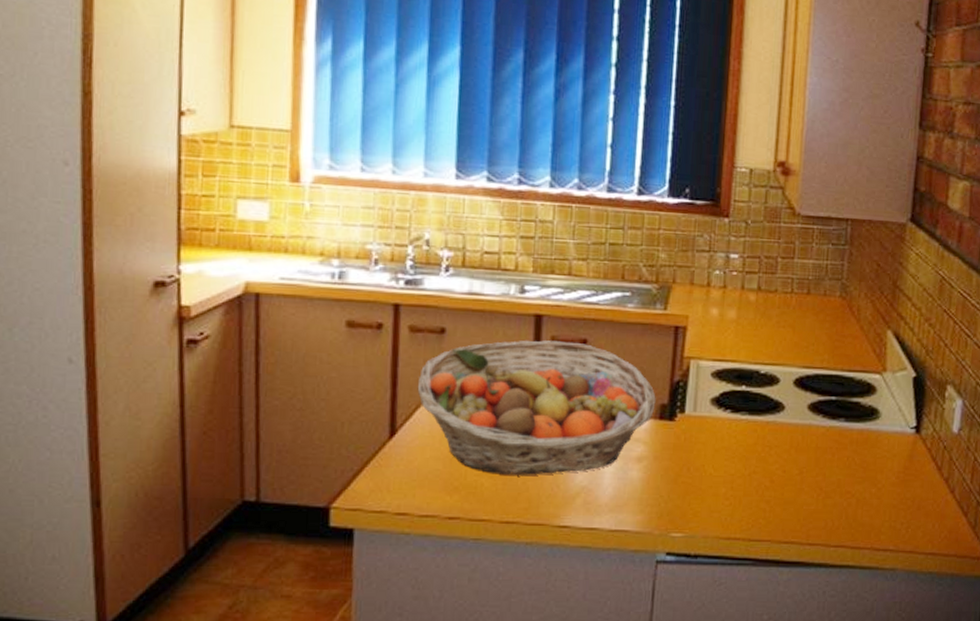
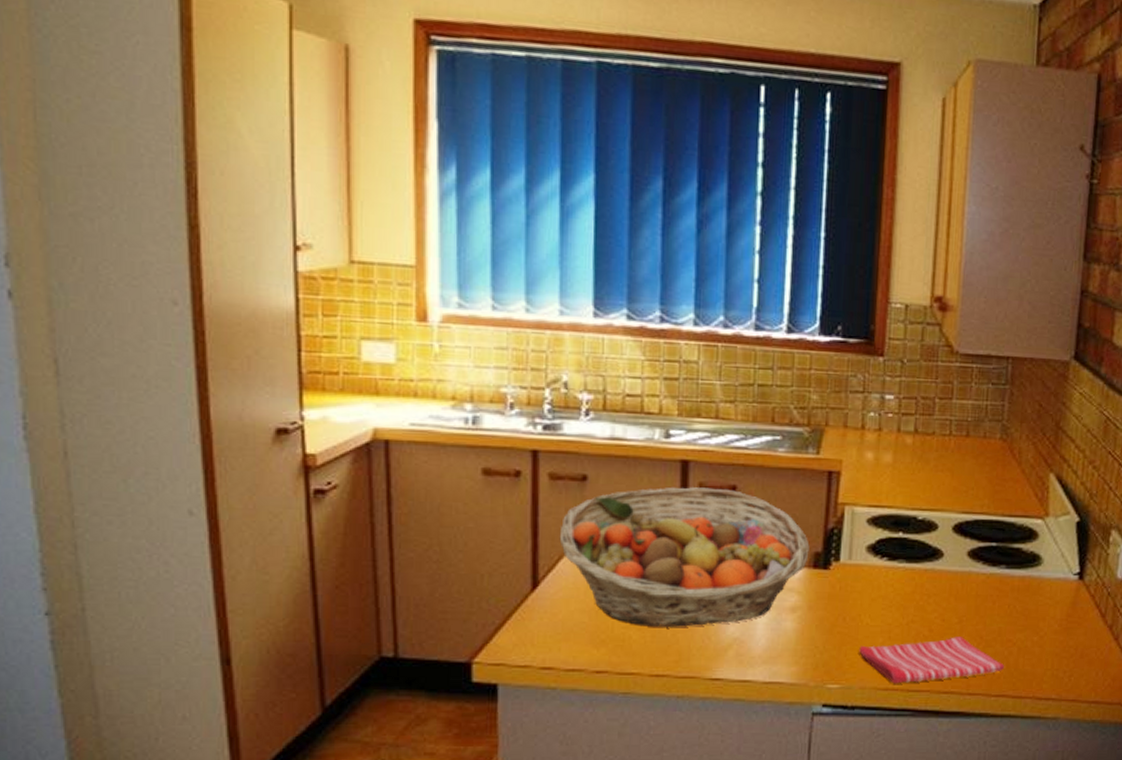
dish towel: none [702,488,843,534] -> present [859,637,1004,684]

